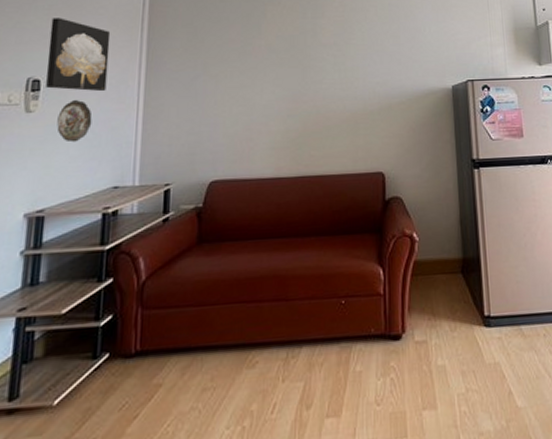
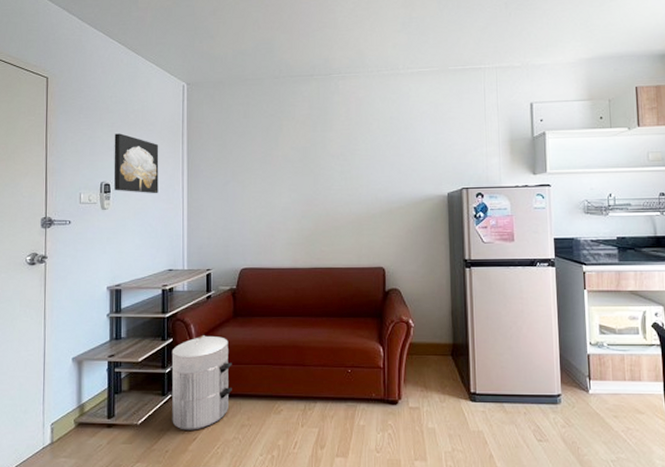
decorative plate: present [57,100,93,143] -> none [125,201,150,234]
waste bin: none [104,271,193,406] -> present [169,335,232,430]

